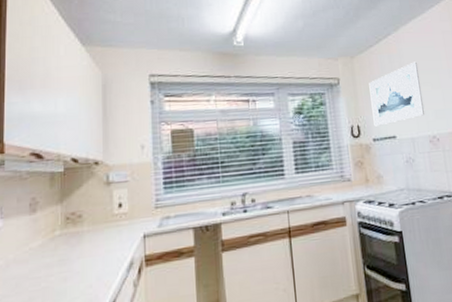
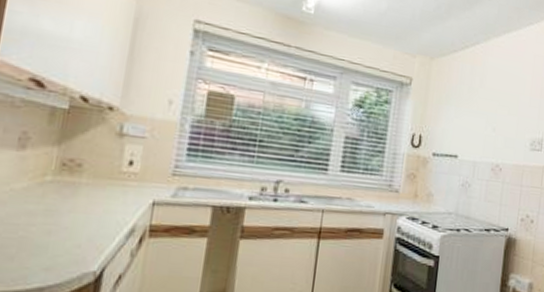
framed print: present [369,61,425,127] -> none [437,80,500,141]

